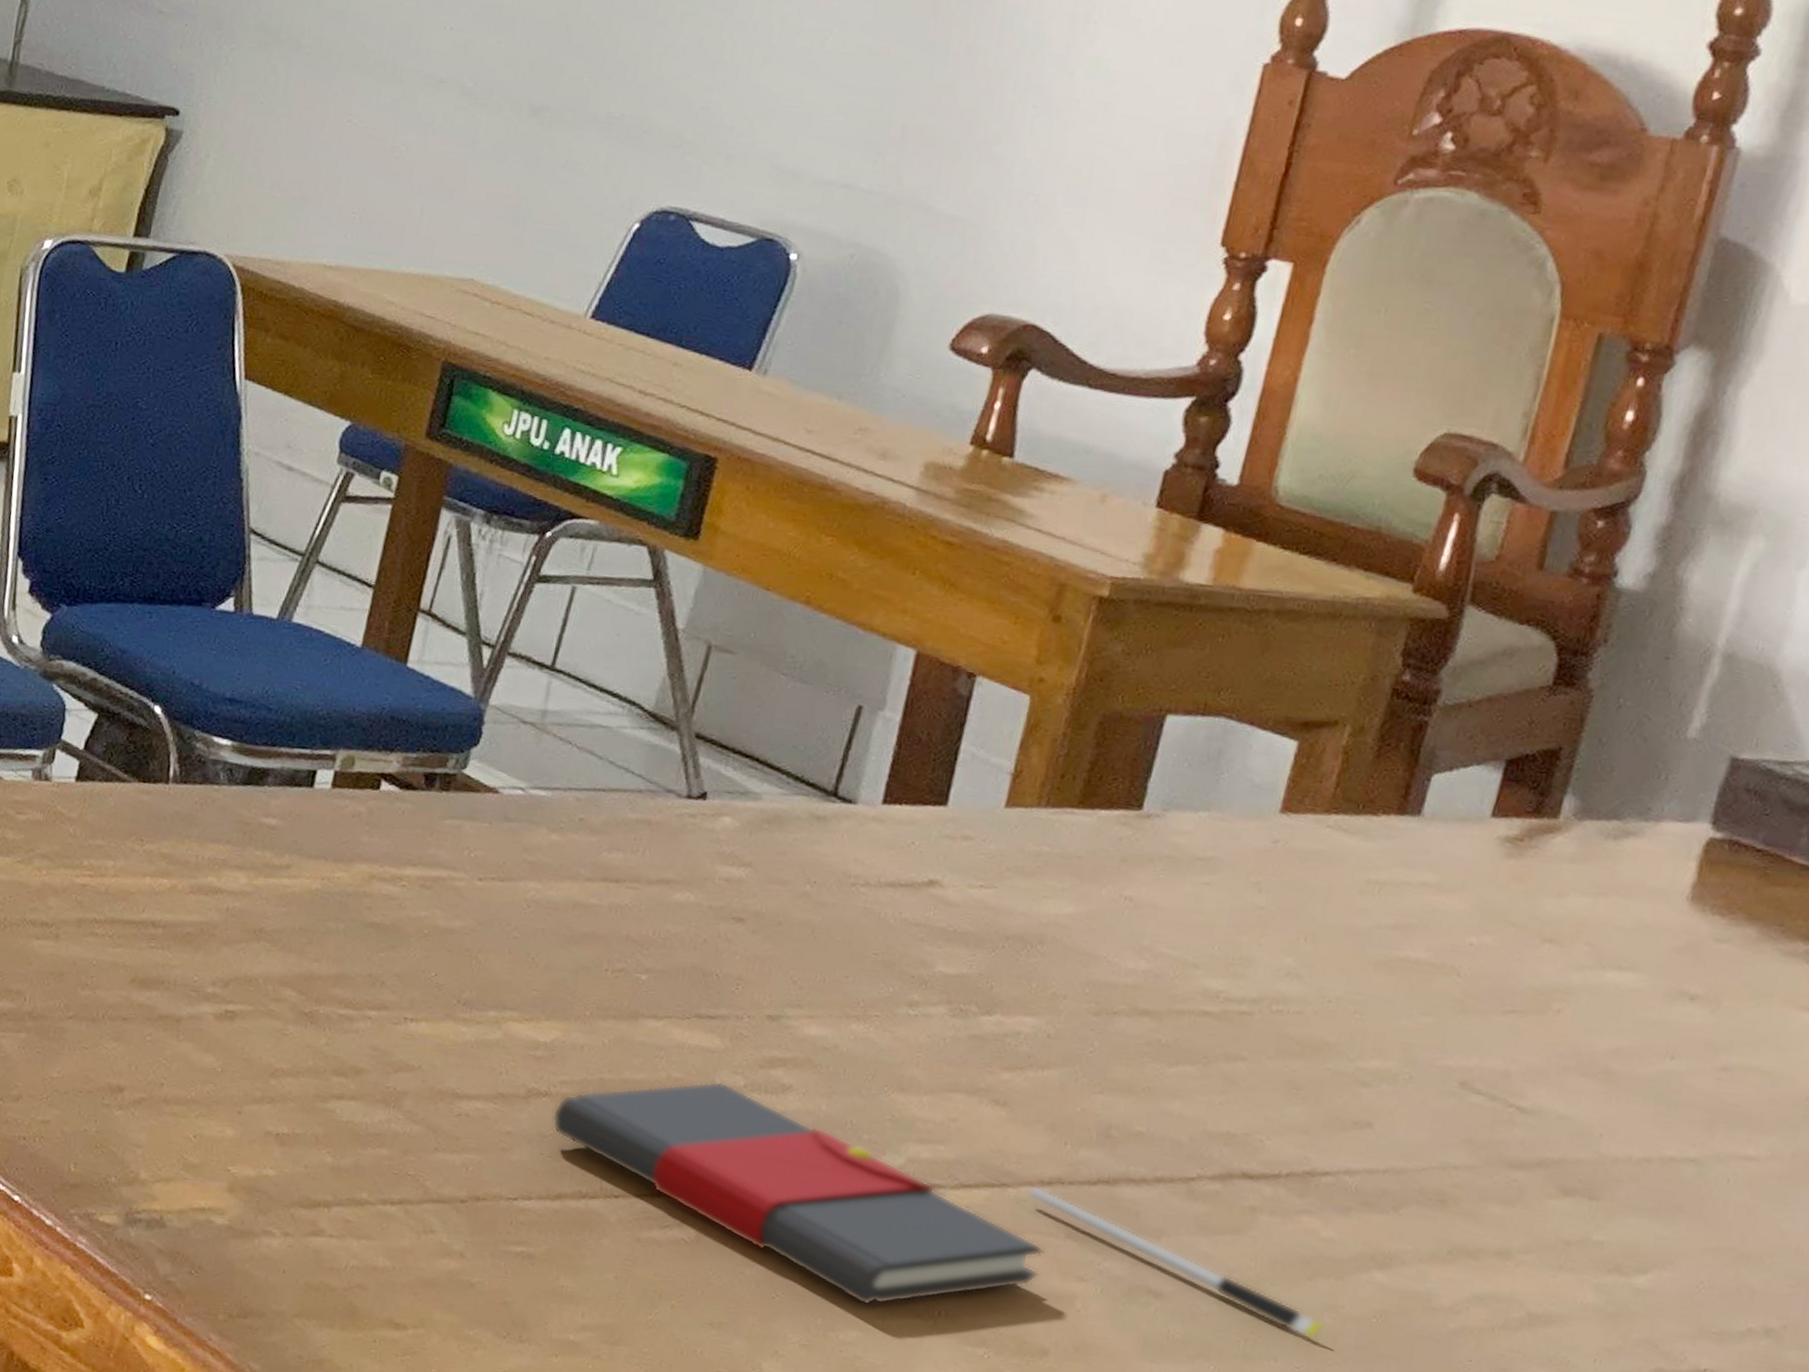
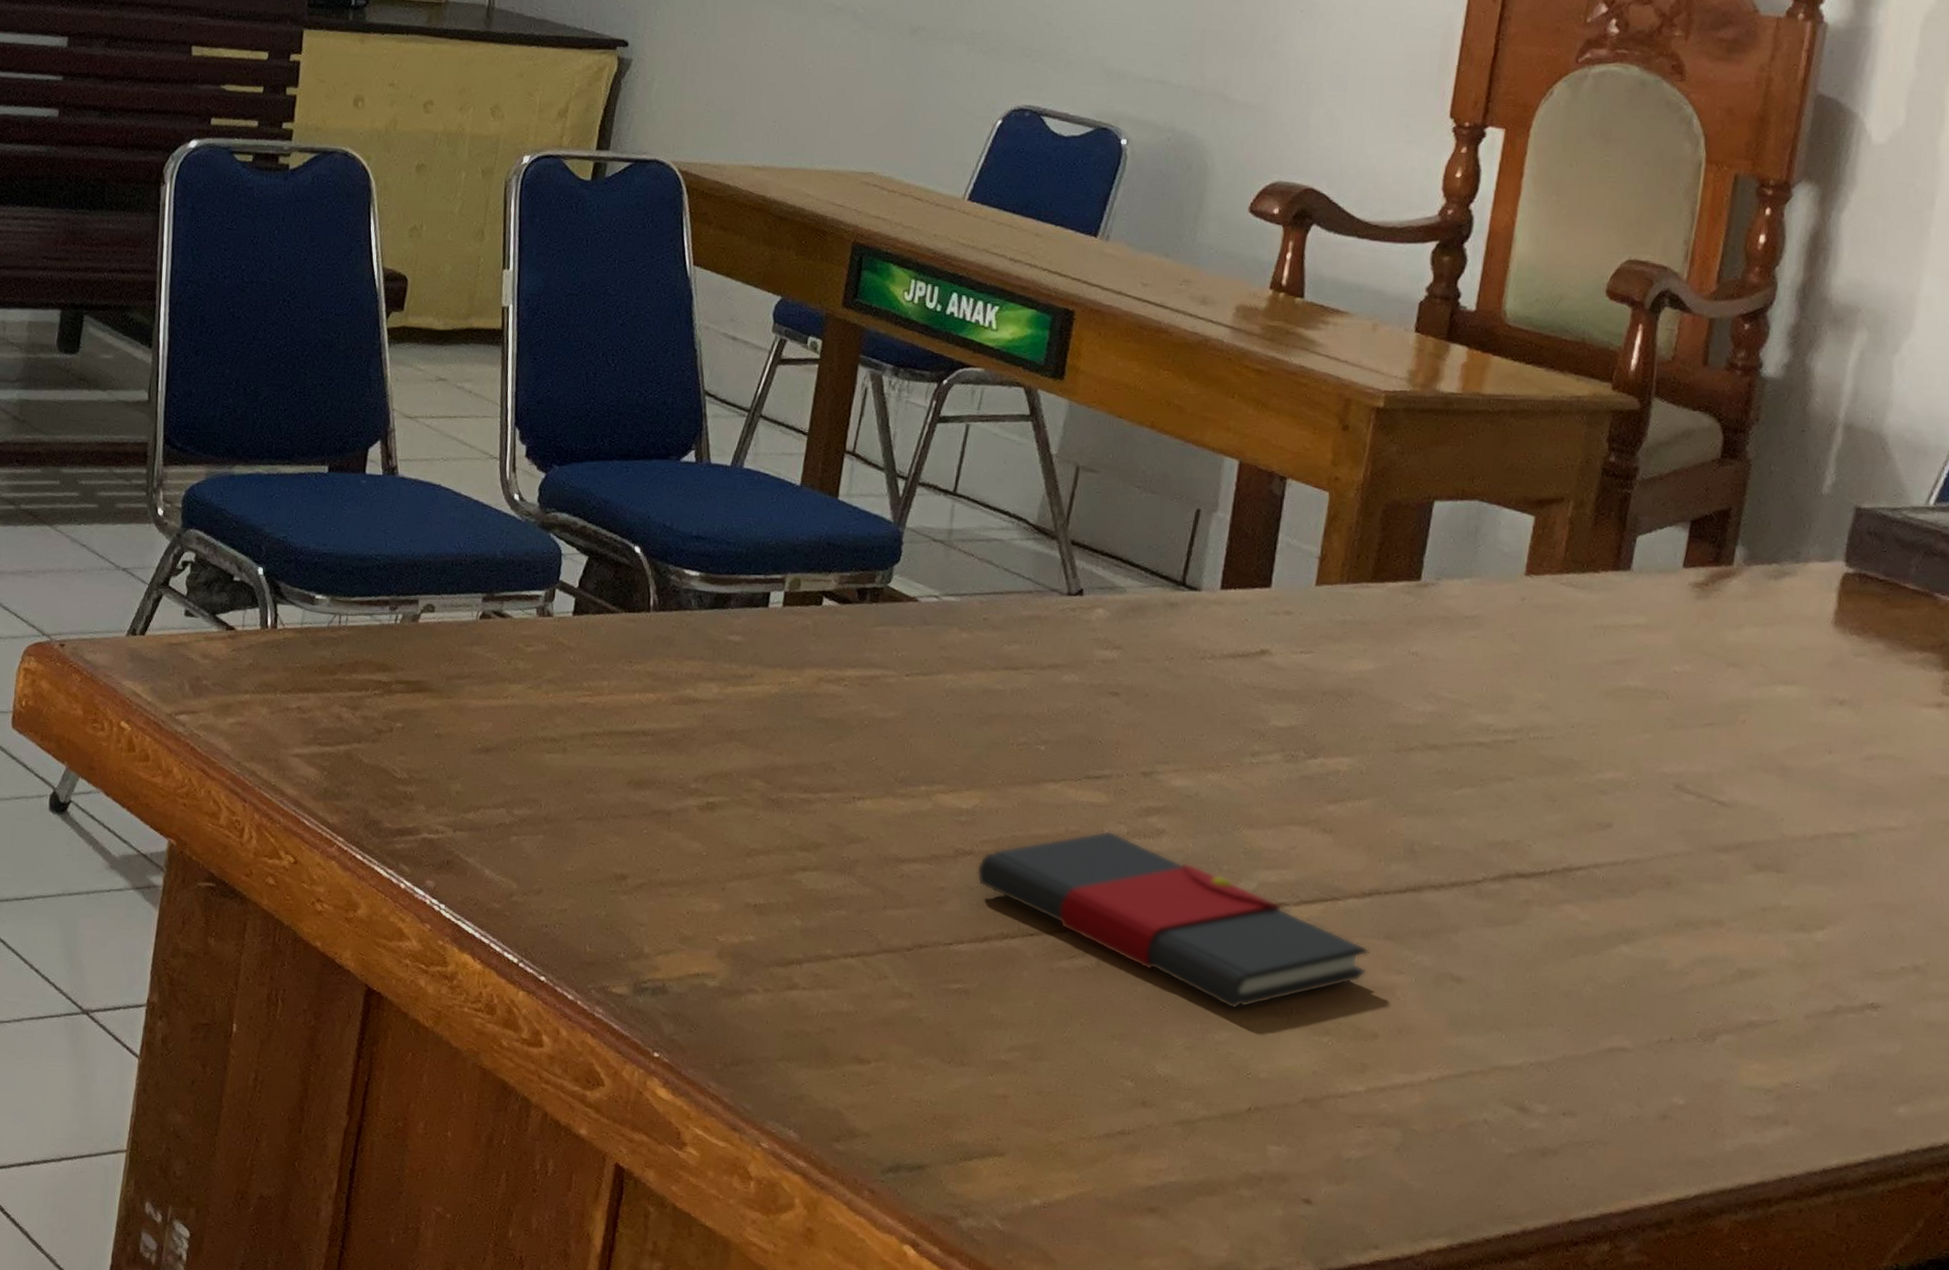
pen: present [1028,1185,1325,1341] -> none [1354,897,1587,1007]

